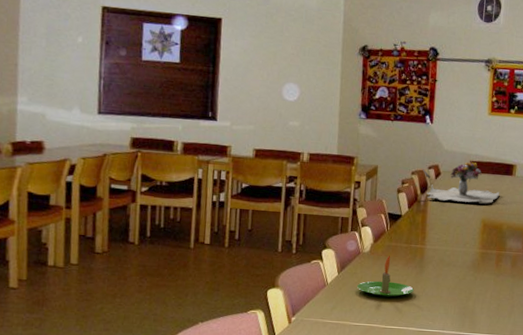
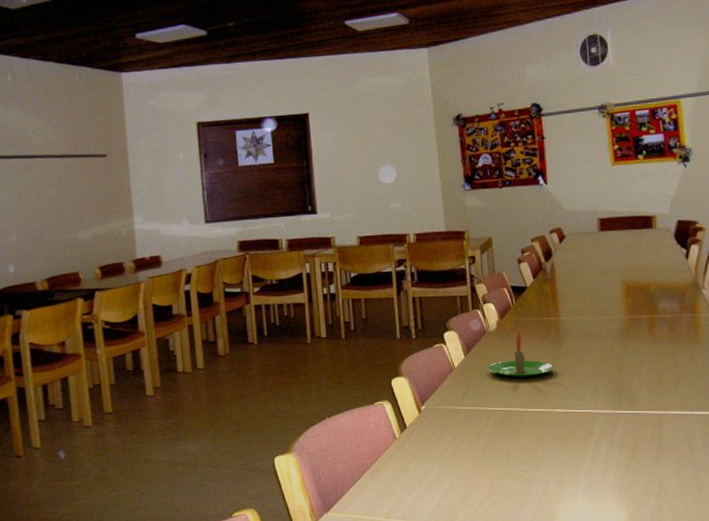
flower arrangement: present [422,162,500,204] -> none [543,219,641,267]

